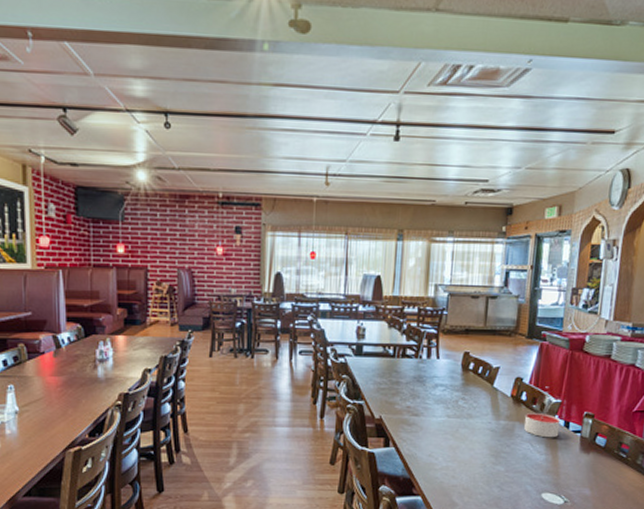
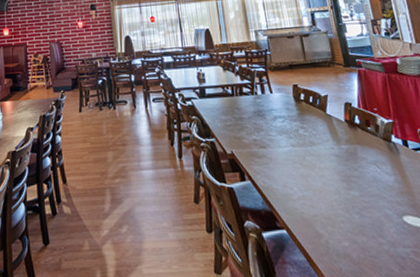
candle: present [524,412,561,438] -> none [362,133,401,158]

